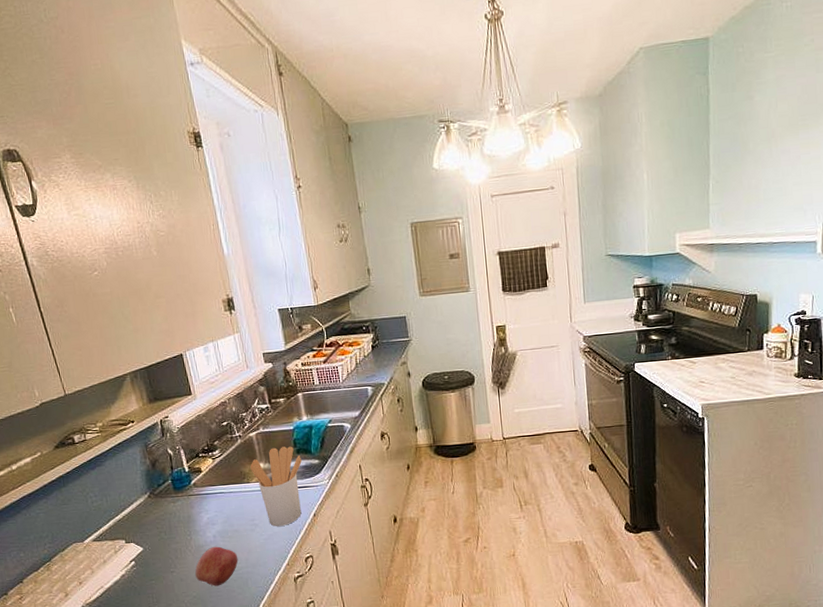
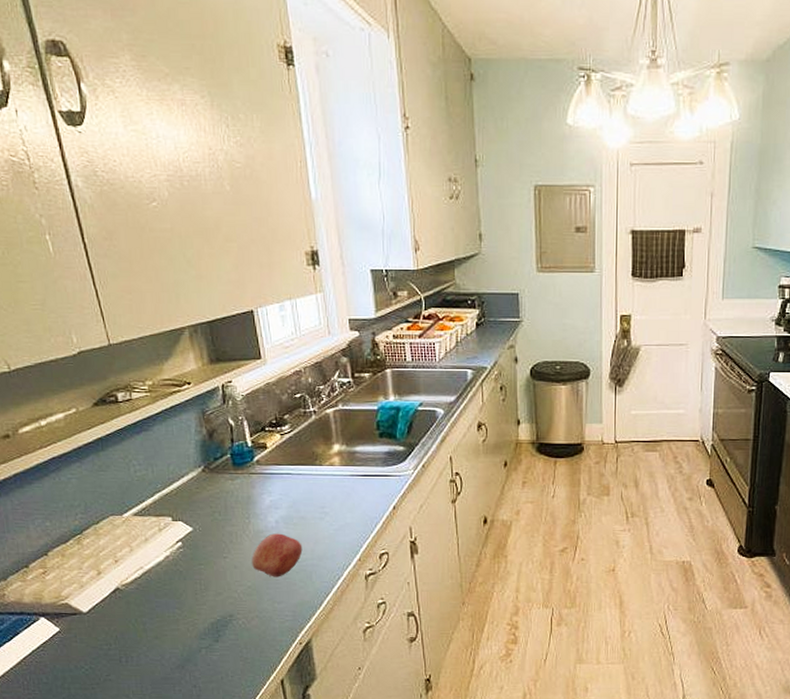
utensil holder: present [250,446,302,526] -> none [324,428,384,517]

